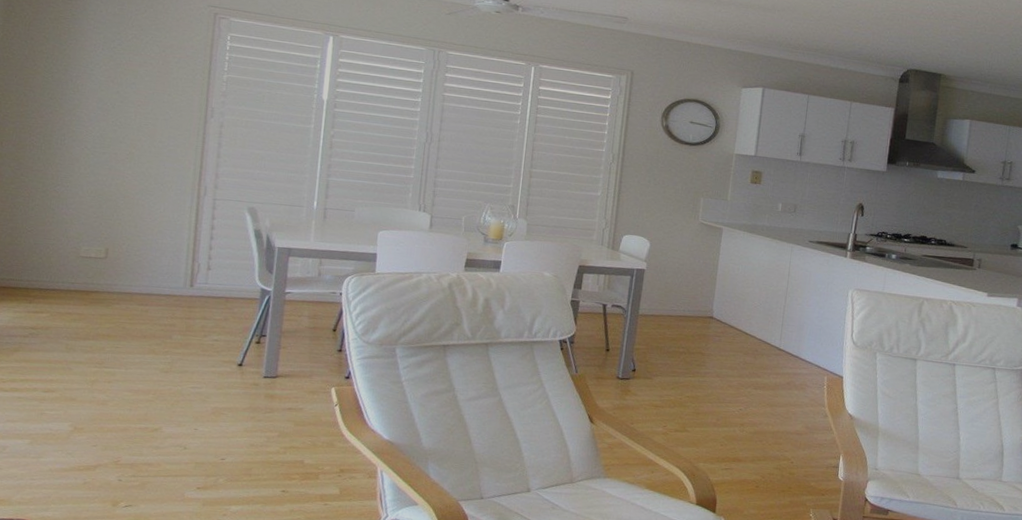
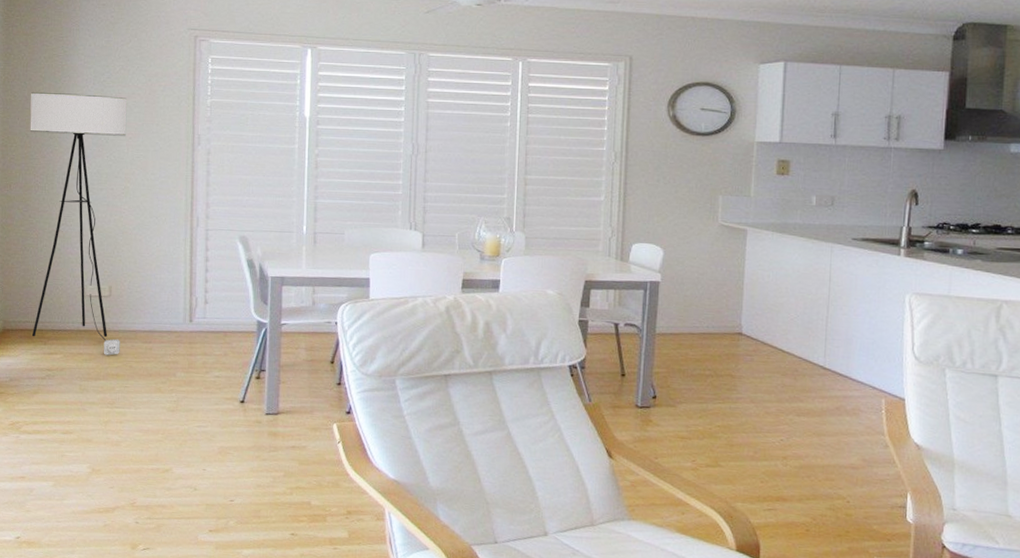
floor lamp: none [15,52,139,316] -> present [30,92,128,356]

